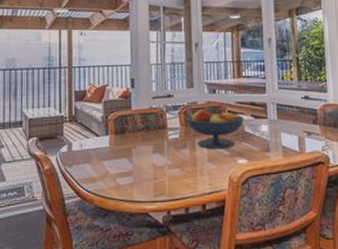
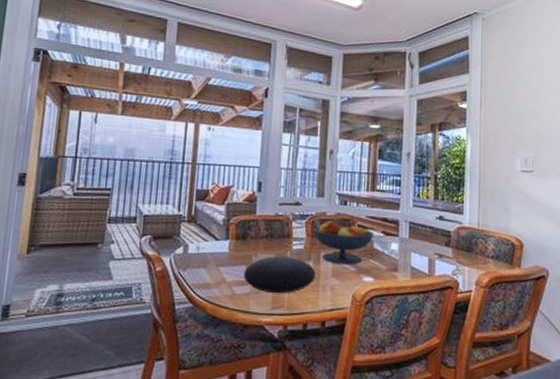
plate: none [125,146,193,182] -> present [243,256,316,294]

